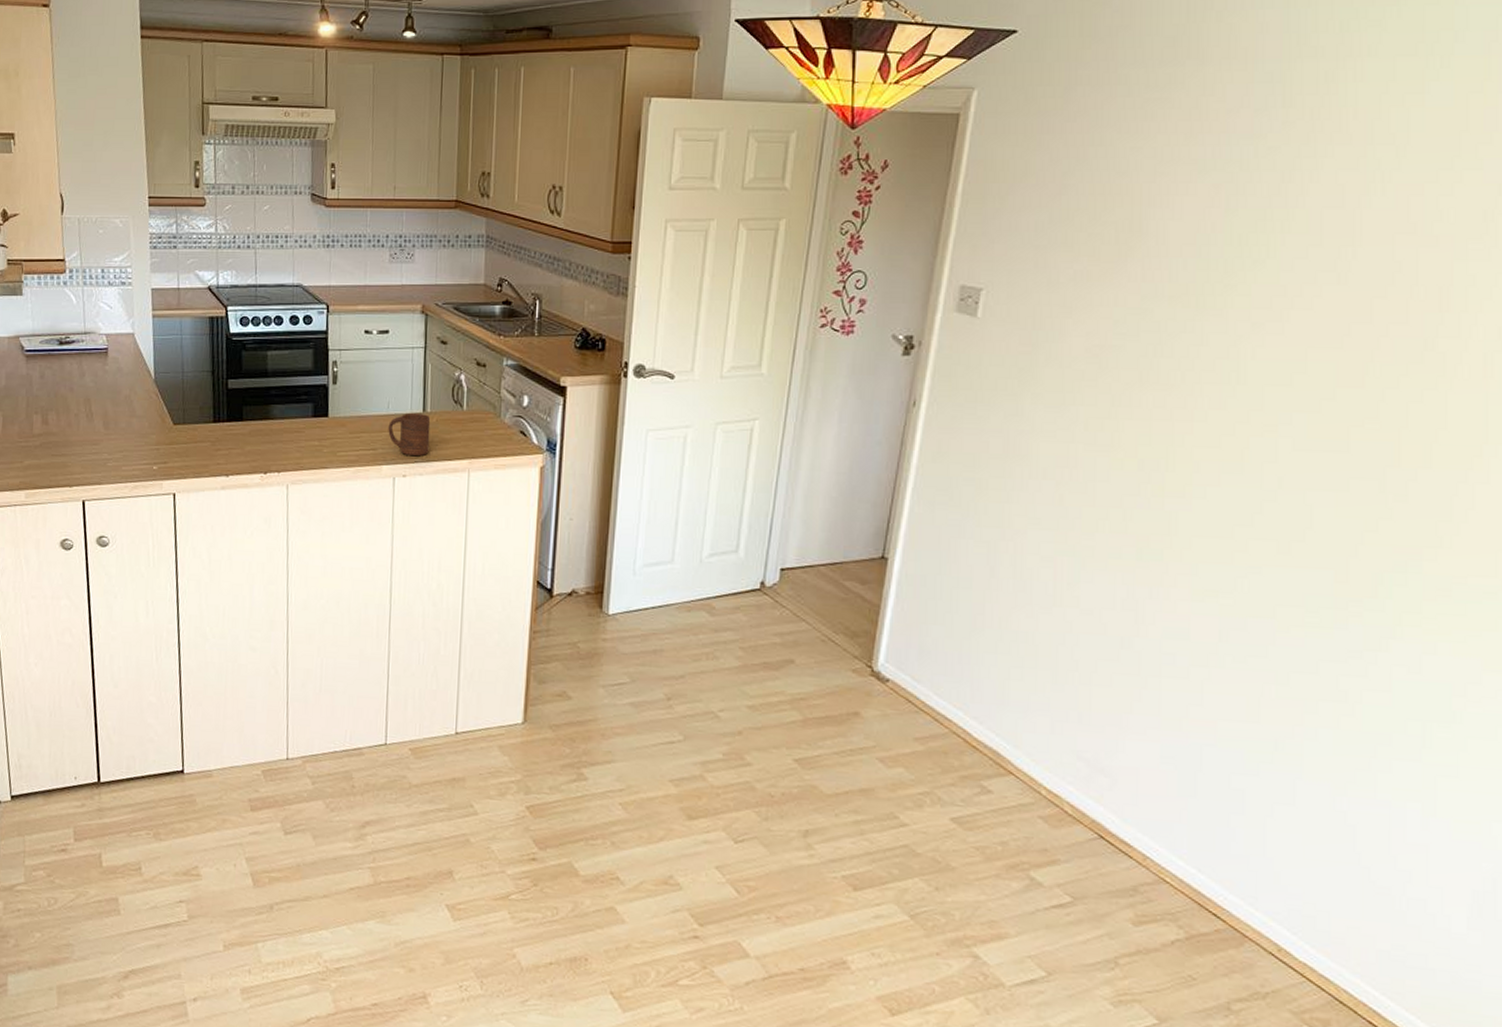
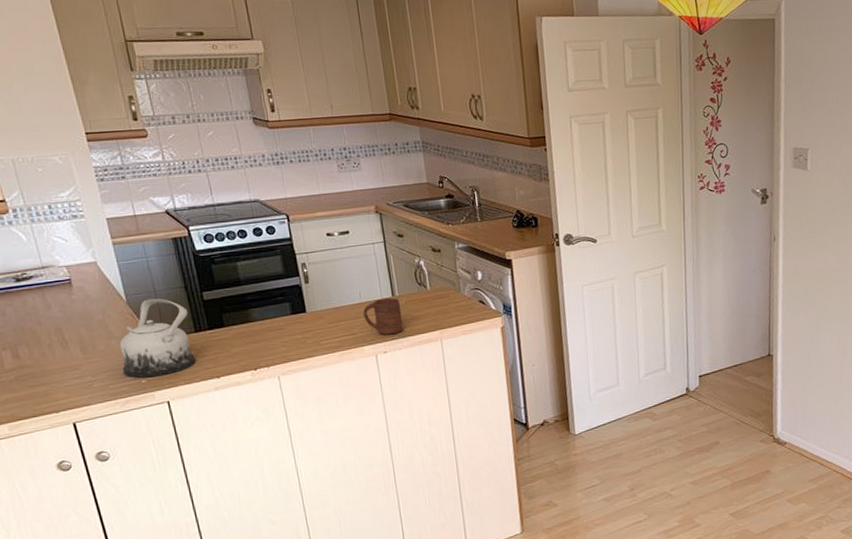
teapot: none [137,379,211,464] -> present [119,298,197,378]

